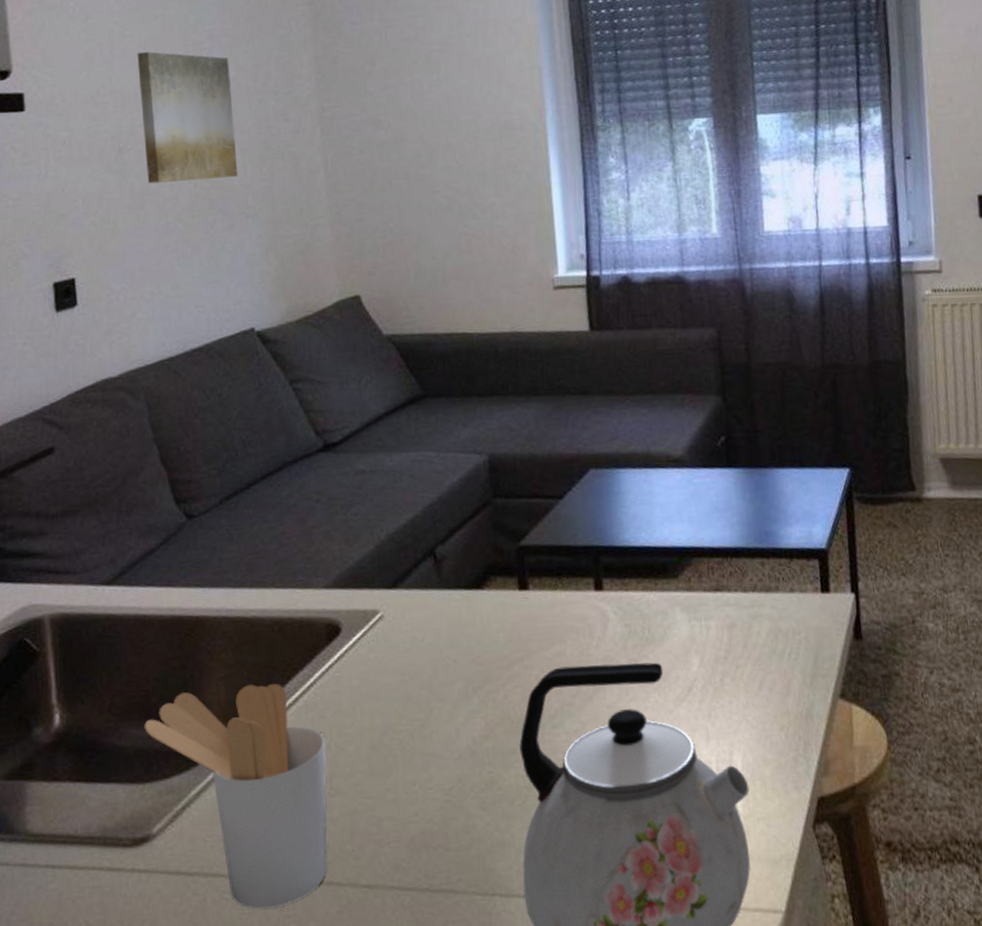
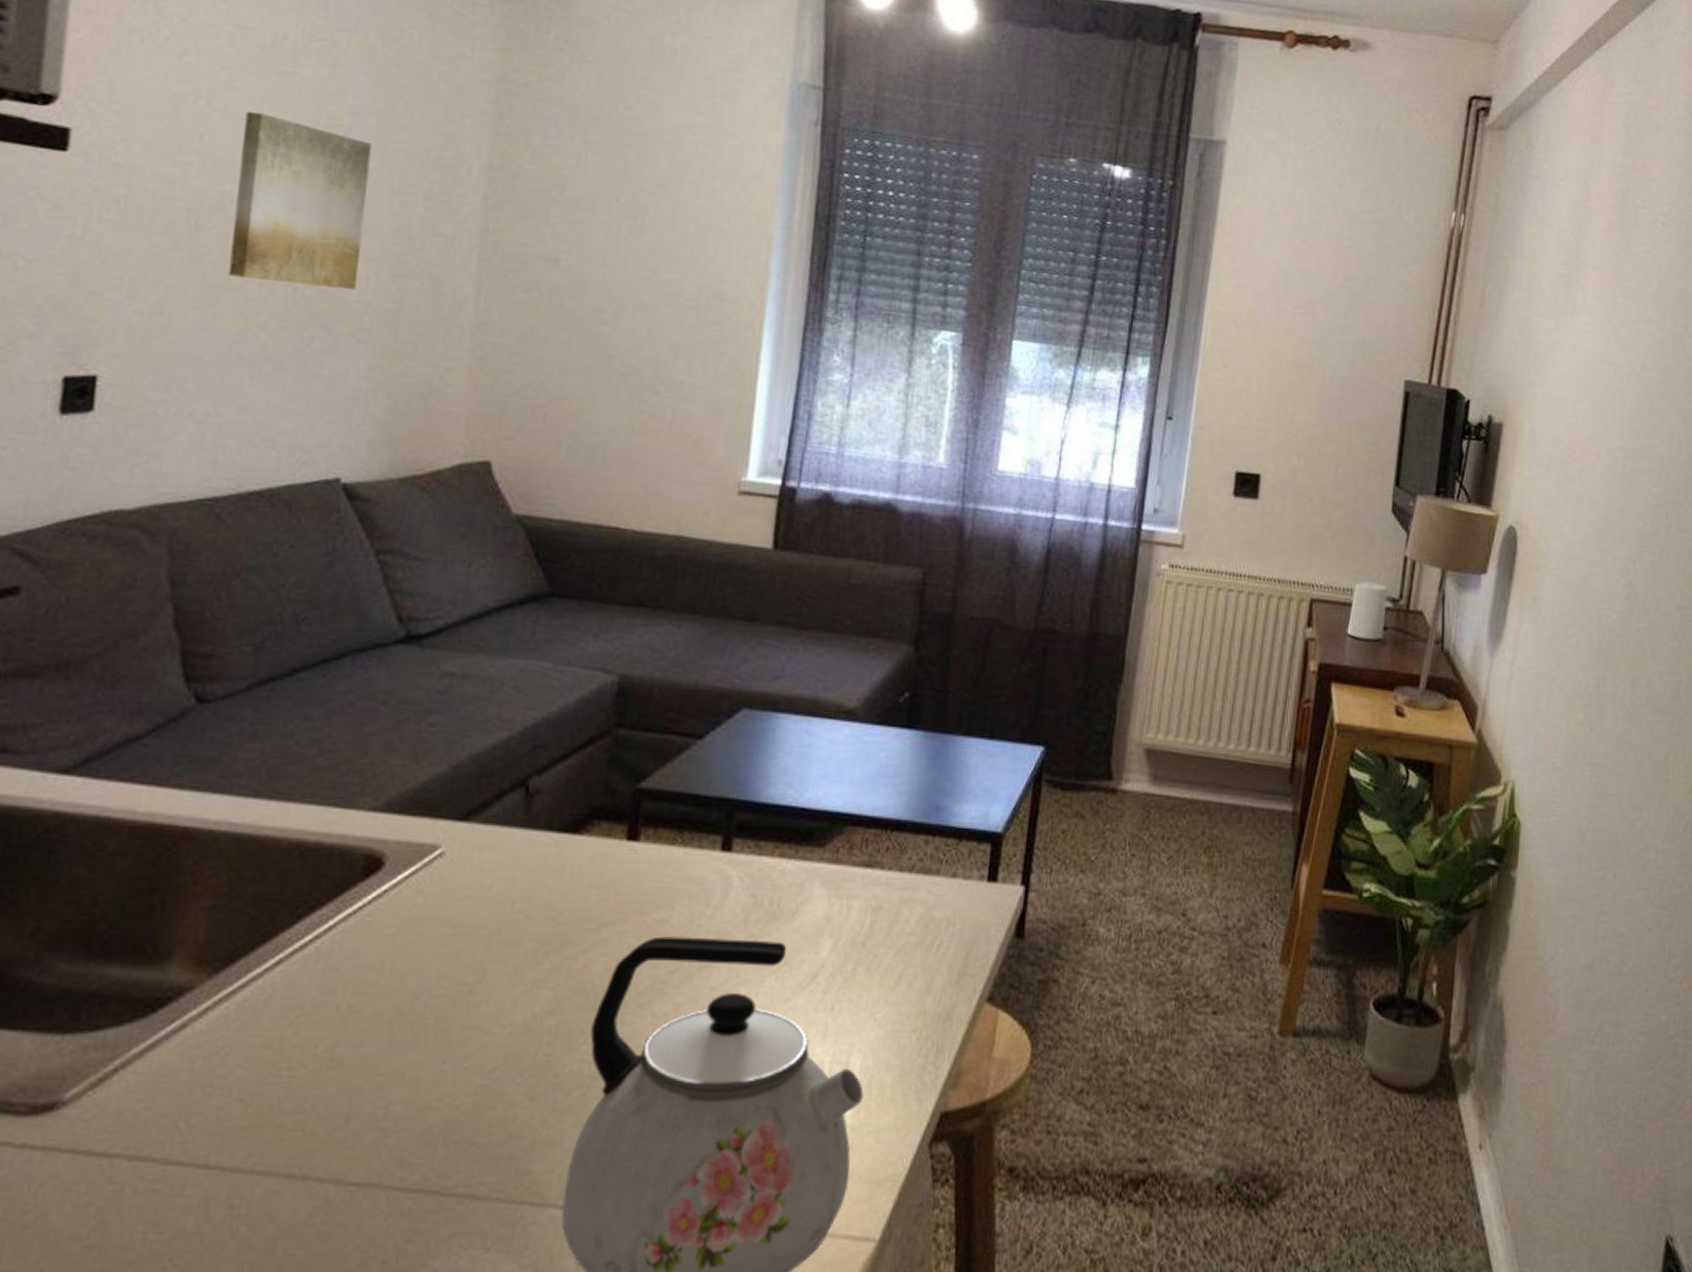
utensil holder: present [144,683,328,909] -> none [79,921,335,1206]

